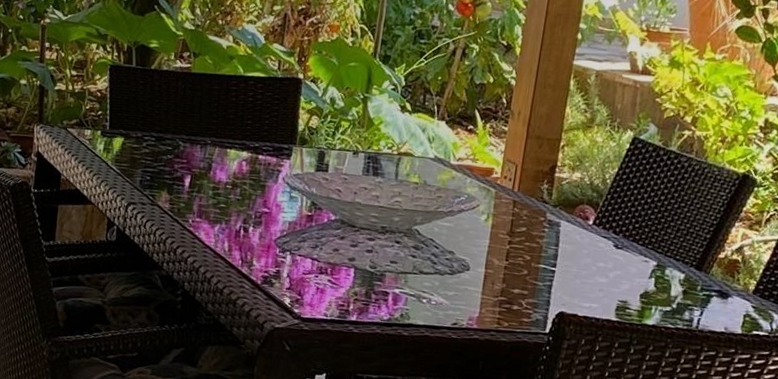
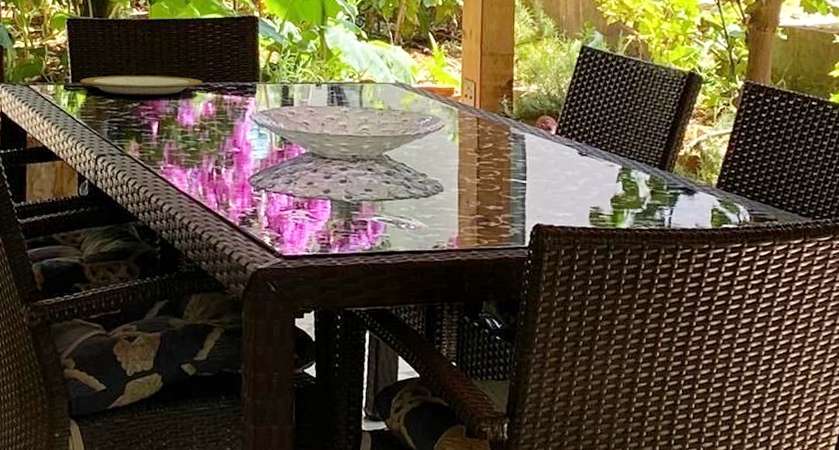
plate: none [117,125,240,150] -> present [80,75,203,96]

